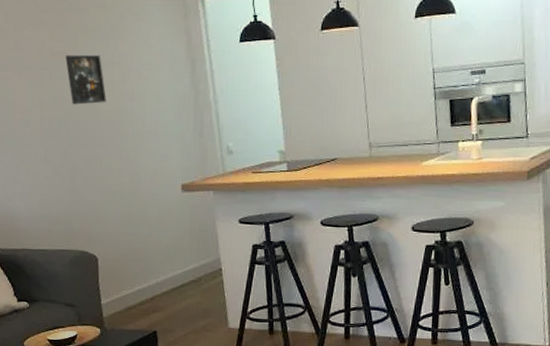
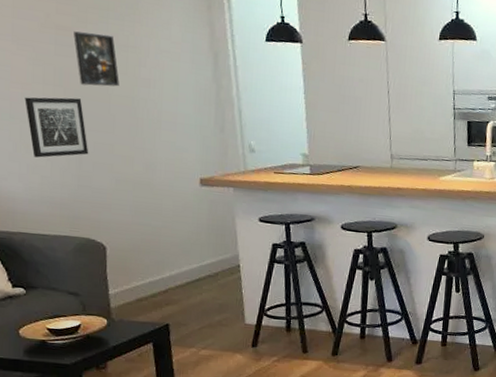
wall art: none [25,118,81,177] -> present [24,97,89,158]

